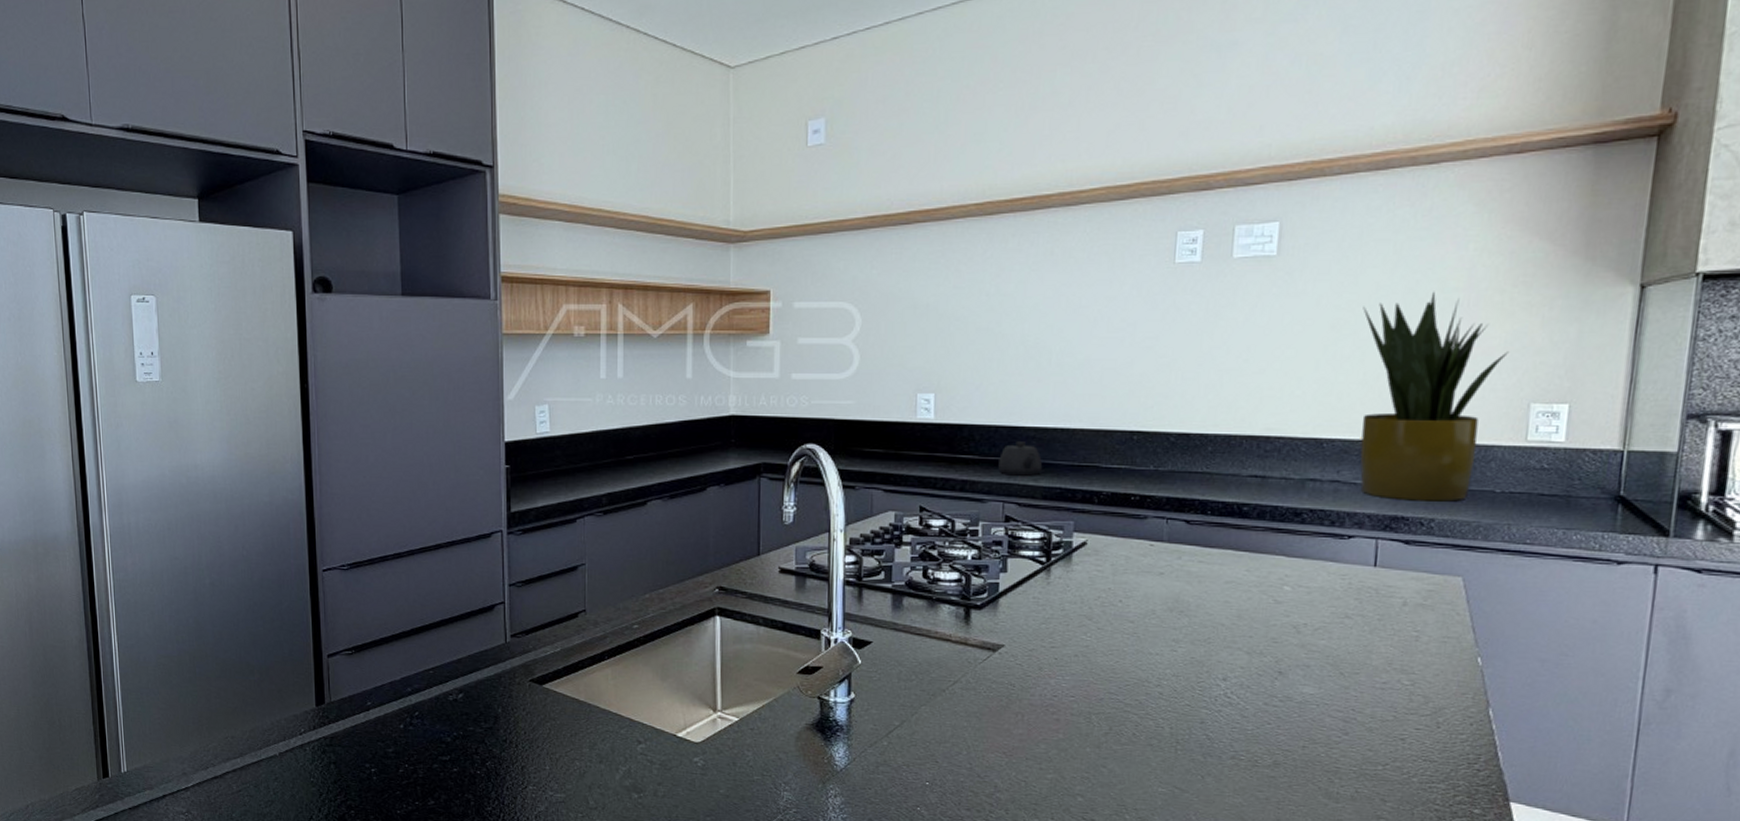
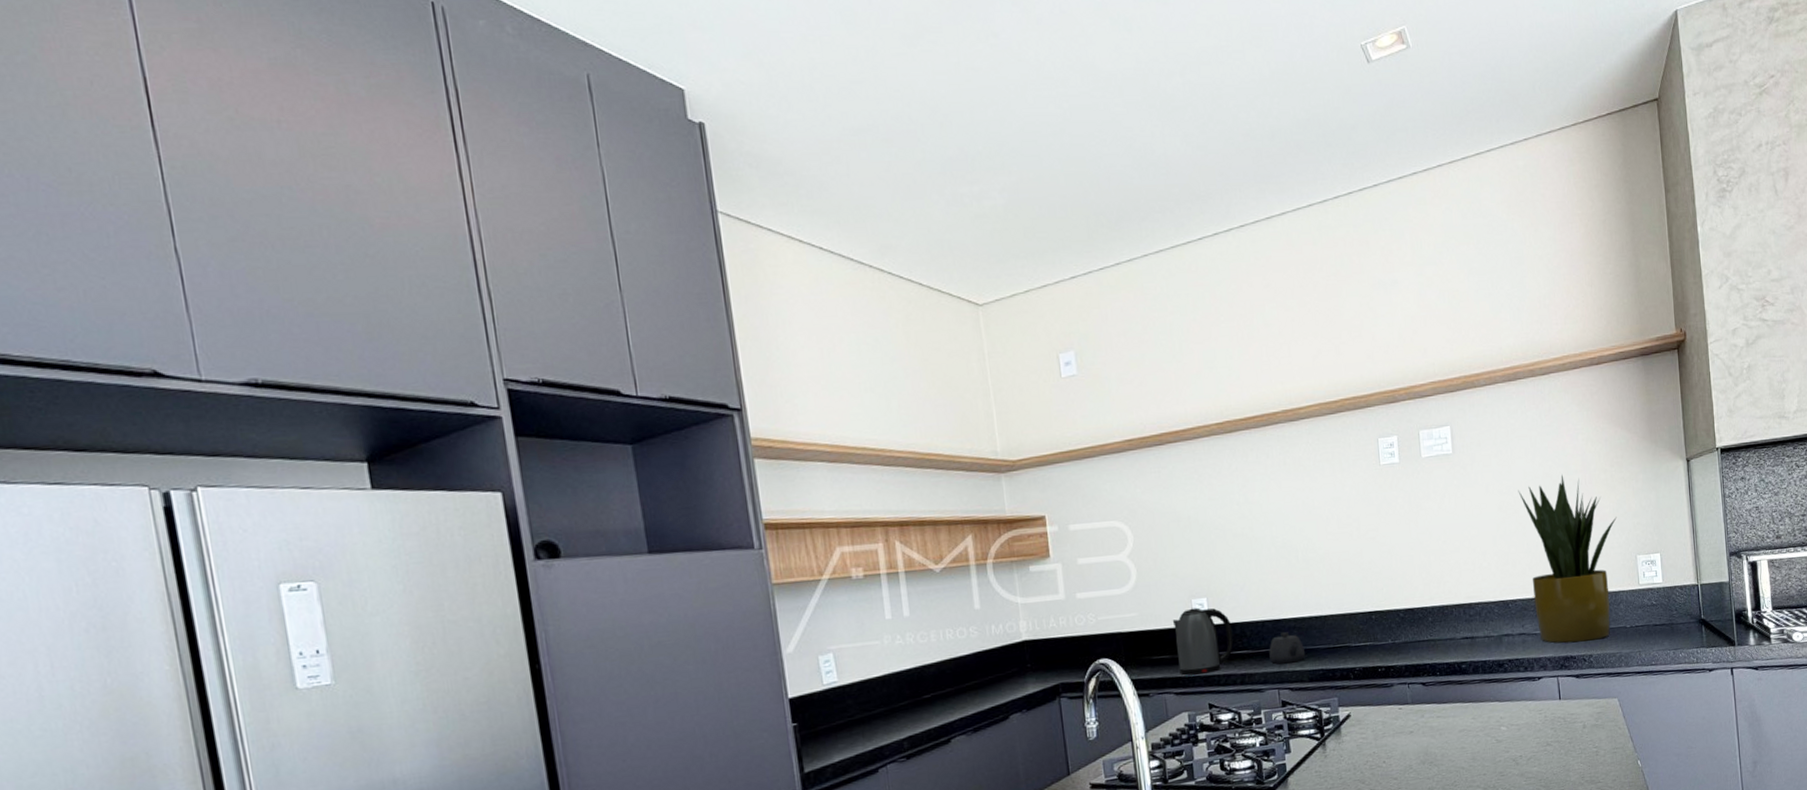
kettle: none [891,403,959,475] -> present [1172,607,1234,676]

